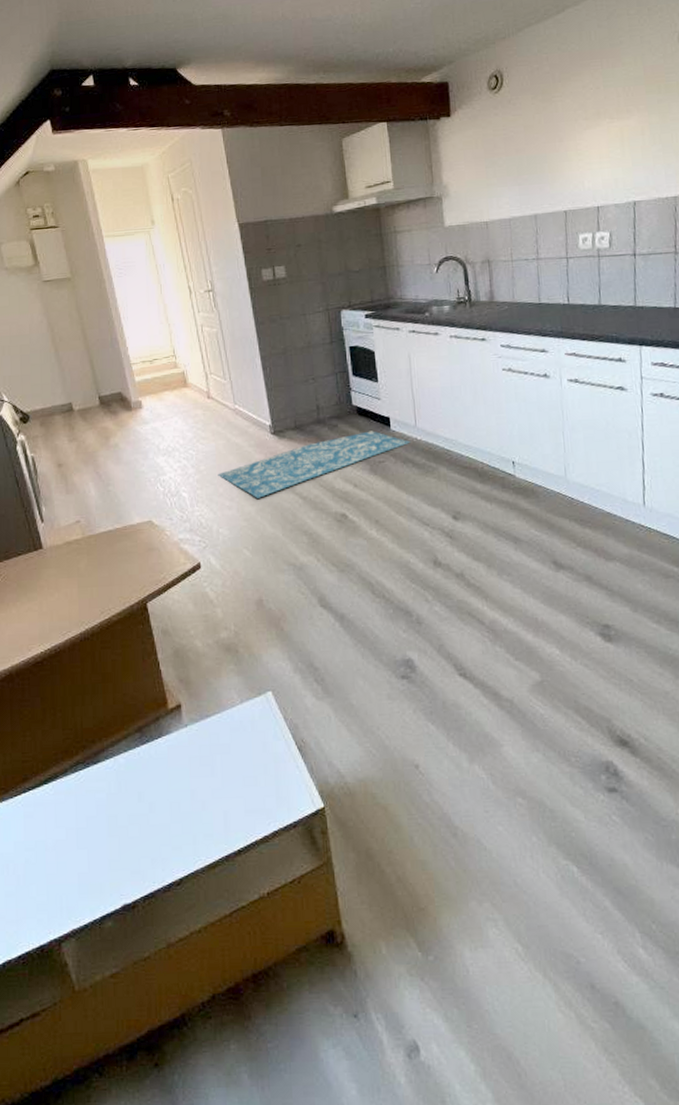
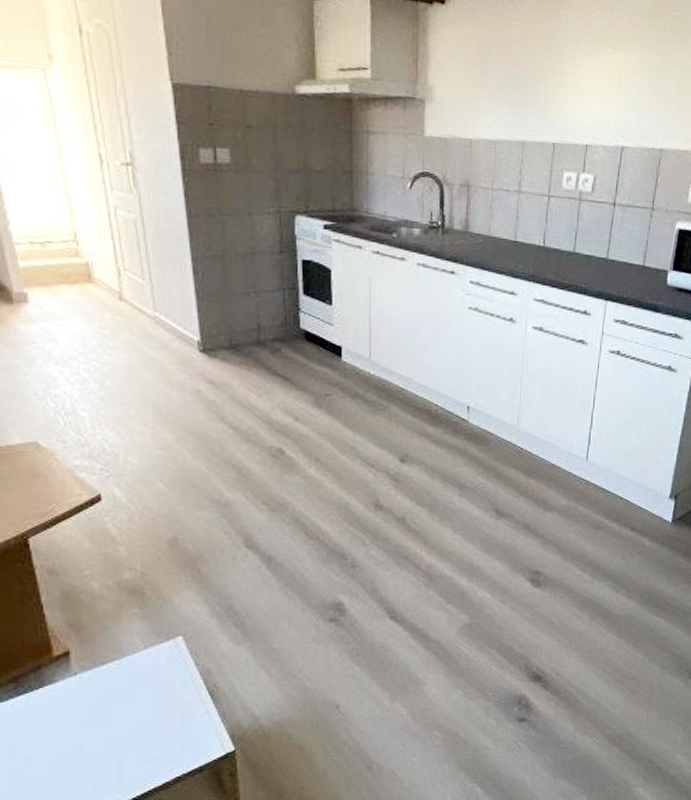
rug: present [218,431,411,498] -> none [128,359,363,425]

